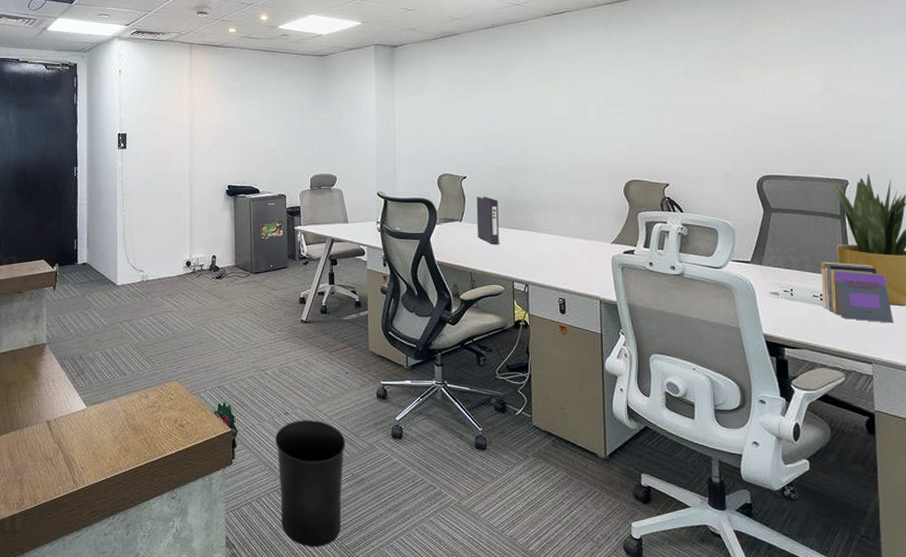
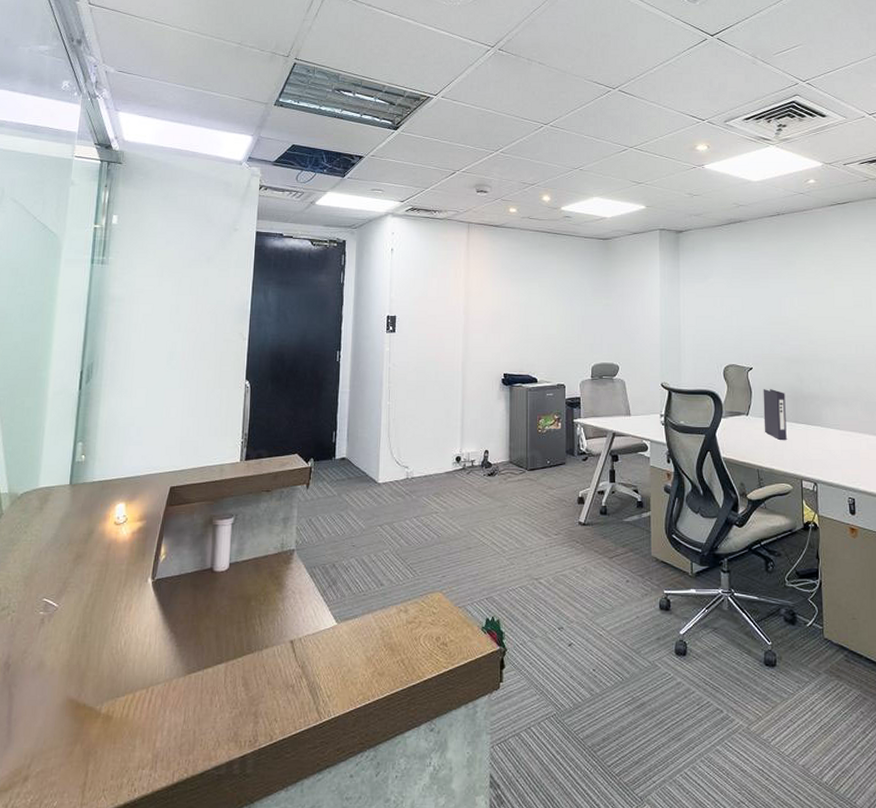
waste bin: present [275,420,346,547] -> none [548,635,626,784]

